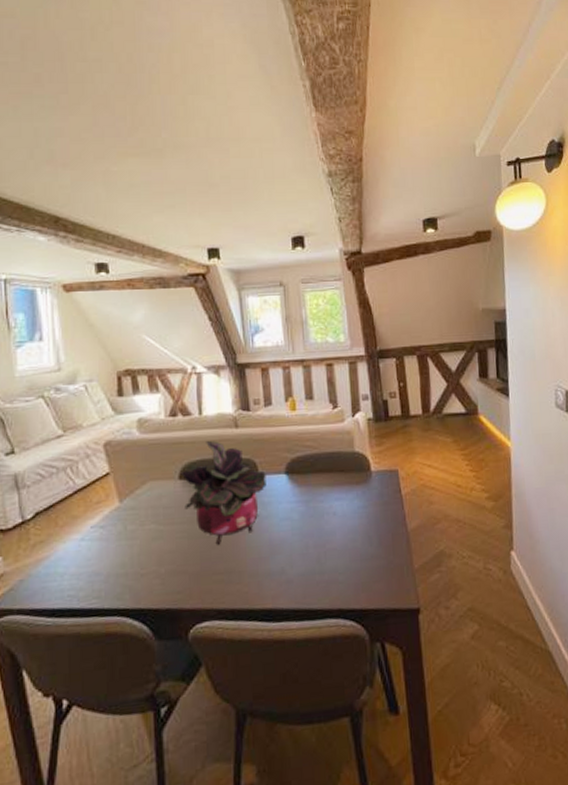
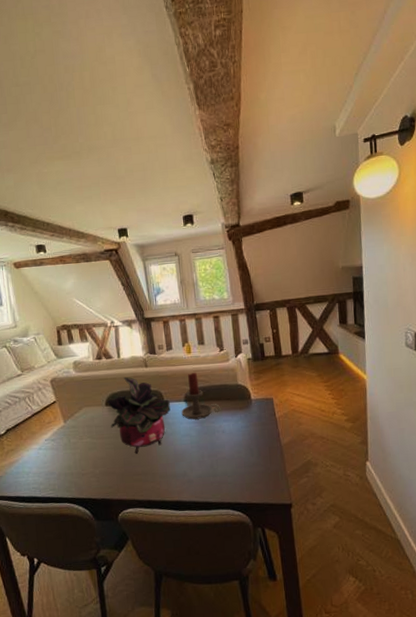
candle holder: none [281,435,332,498] -> present [181,372,221,420]

